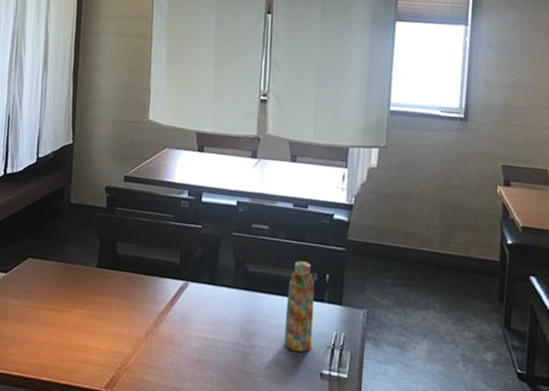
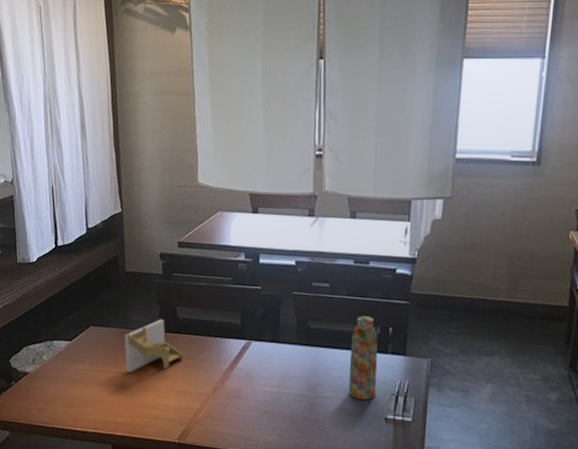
napkin holder: none [59,254,119,310] -> present [124,319,183,372]

